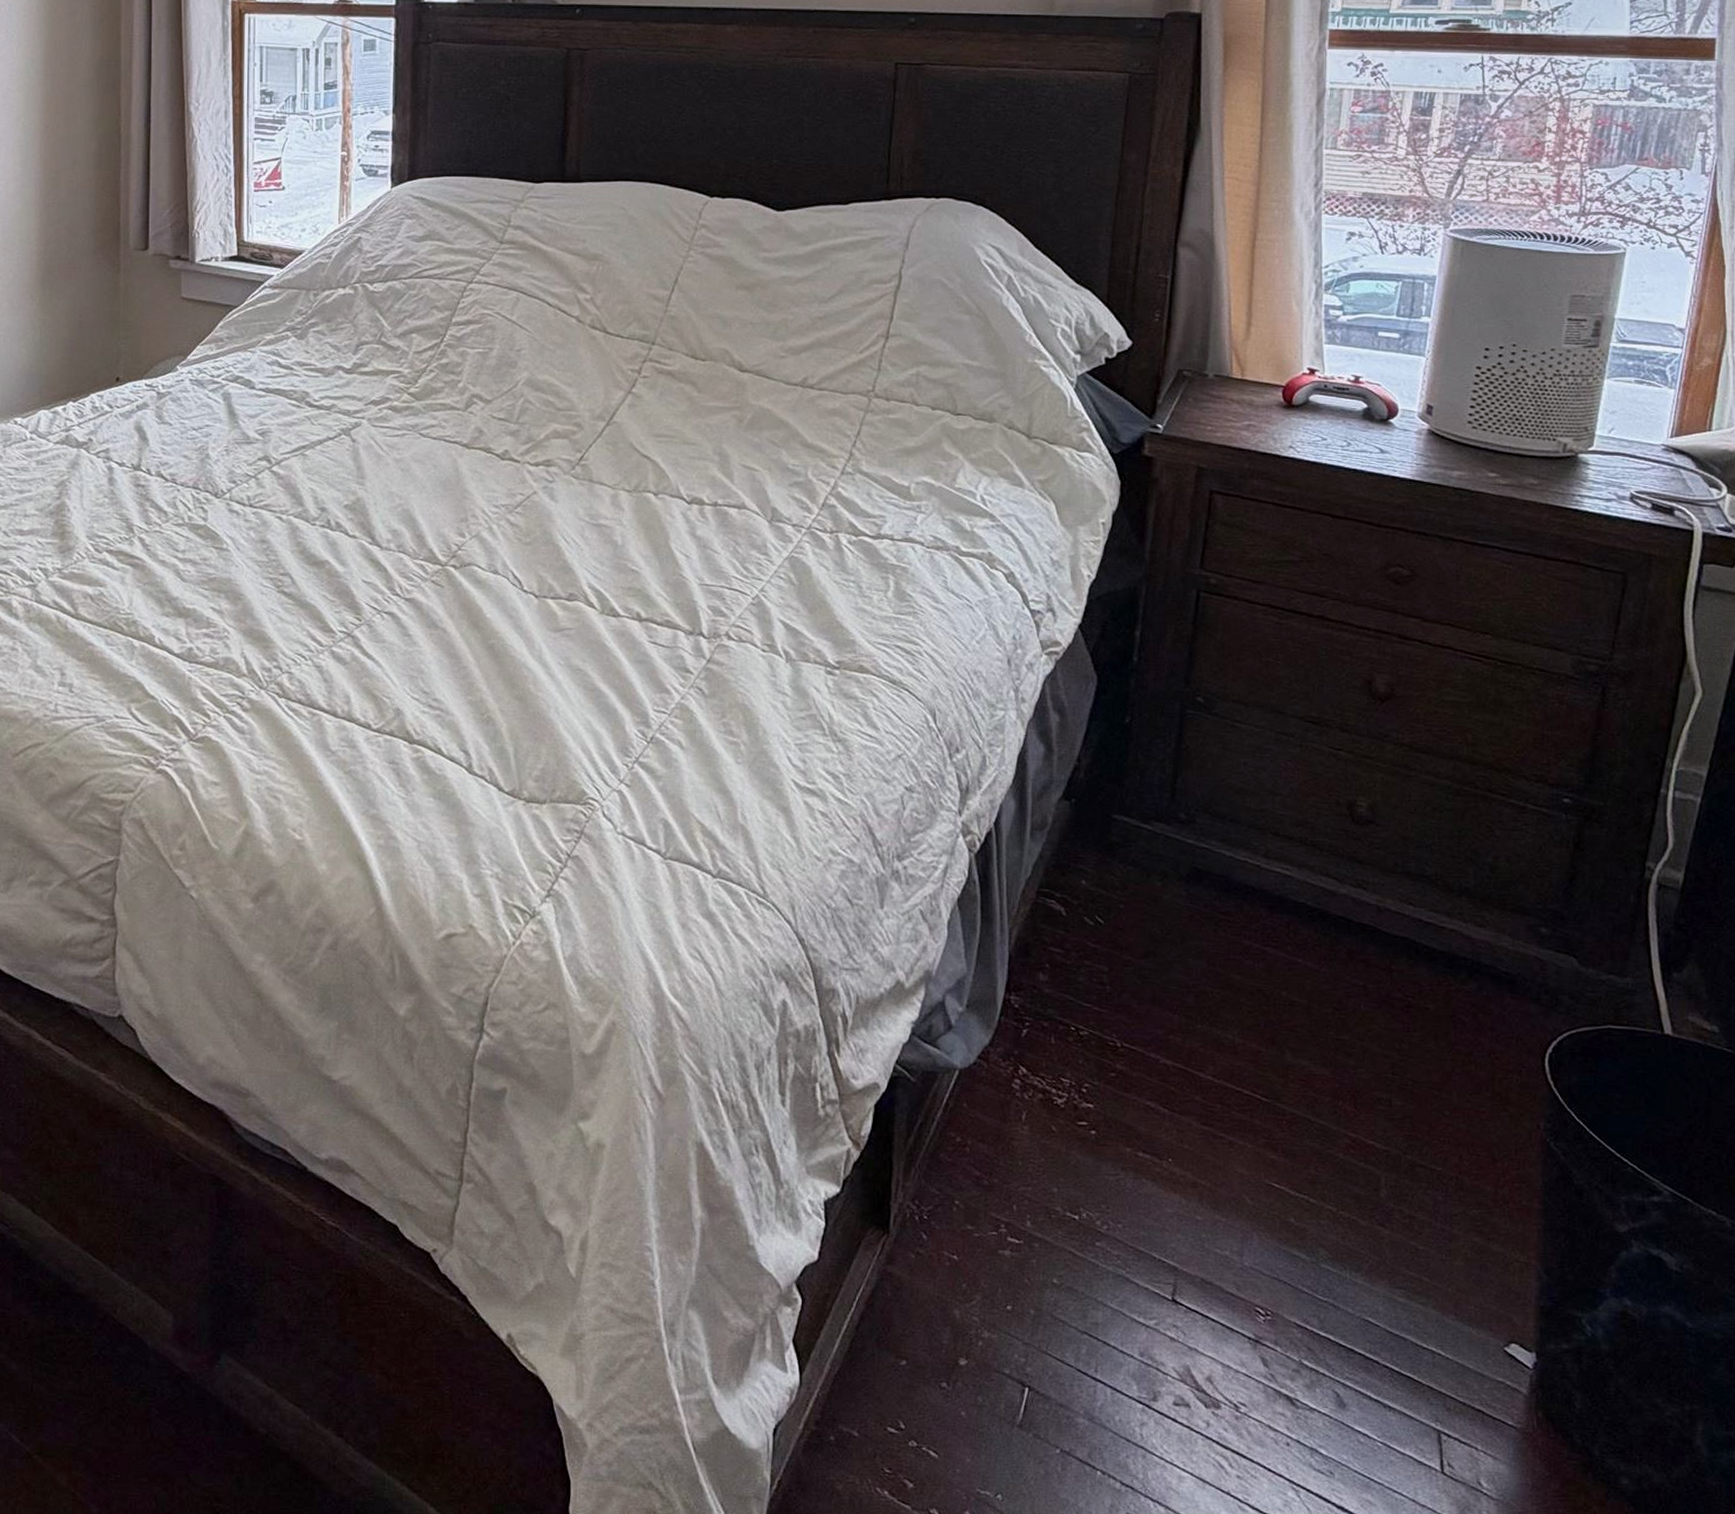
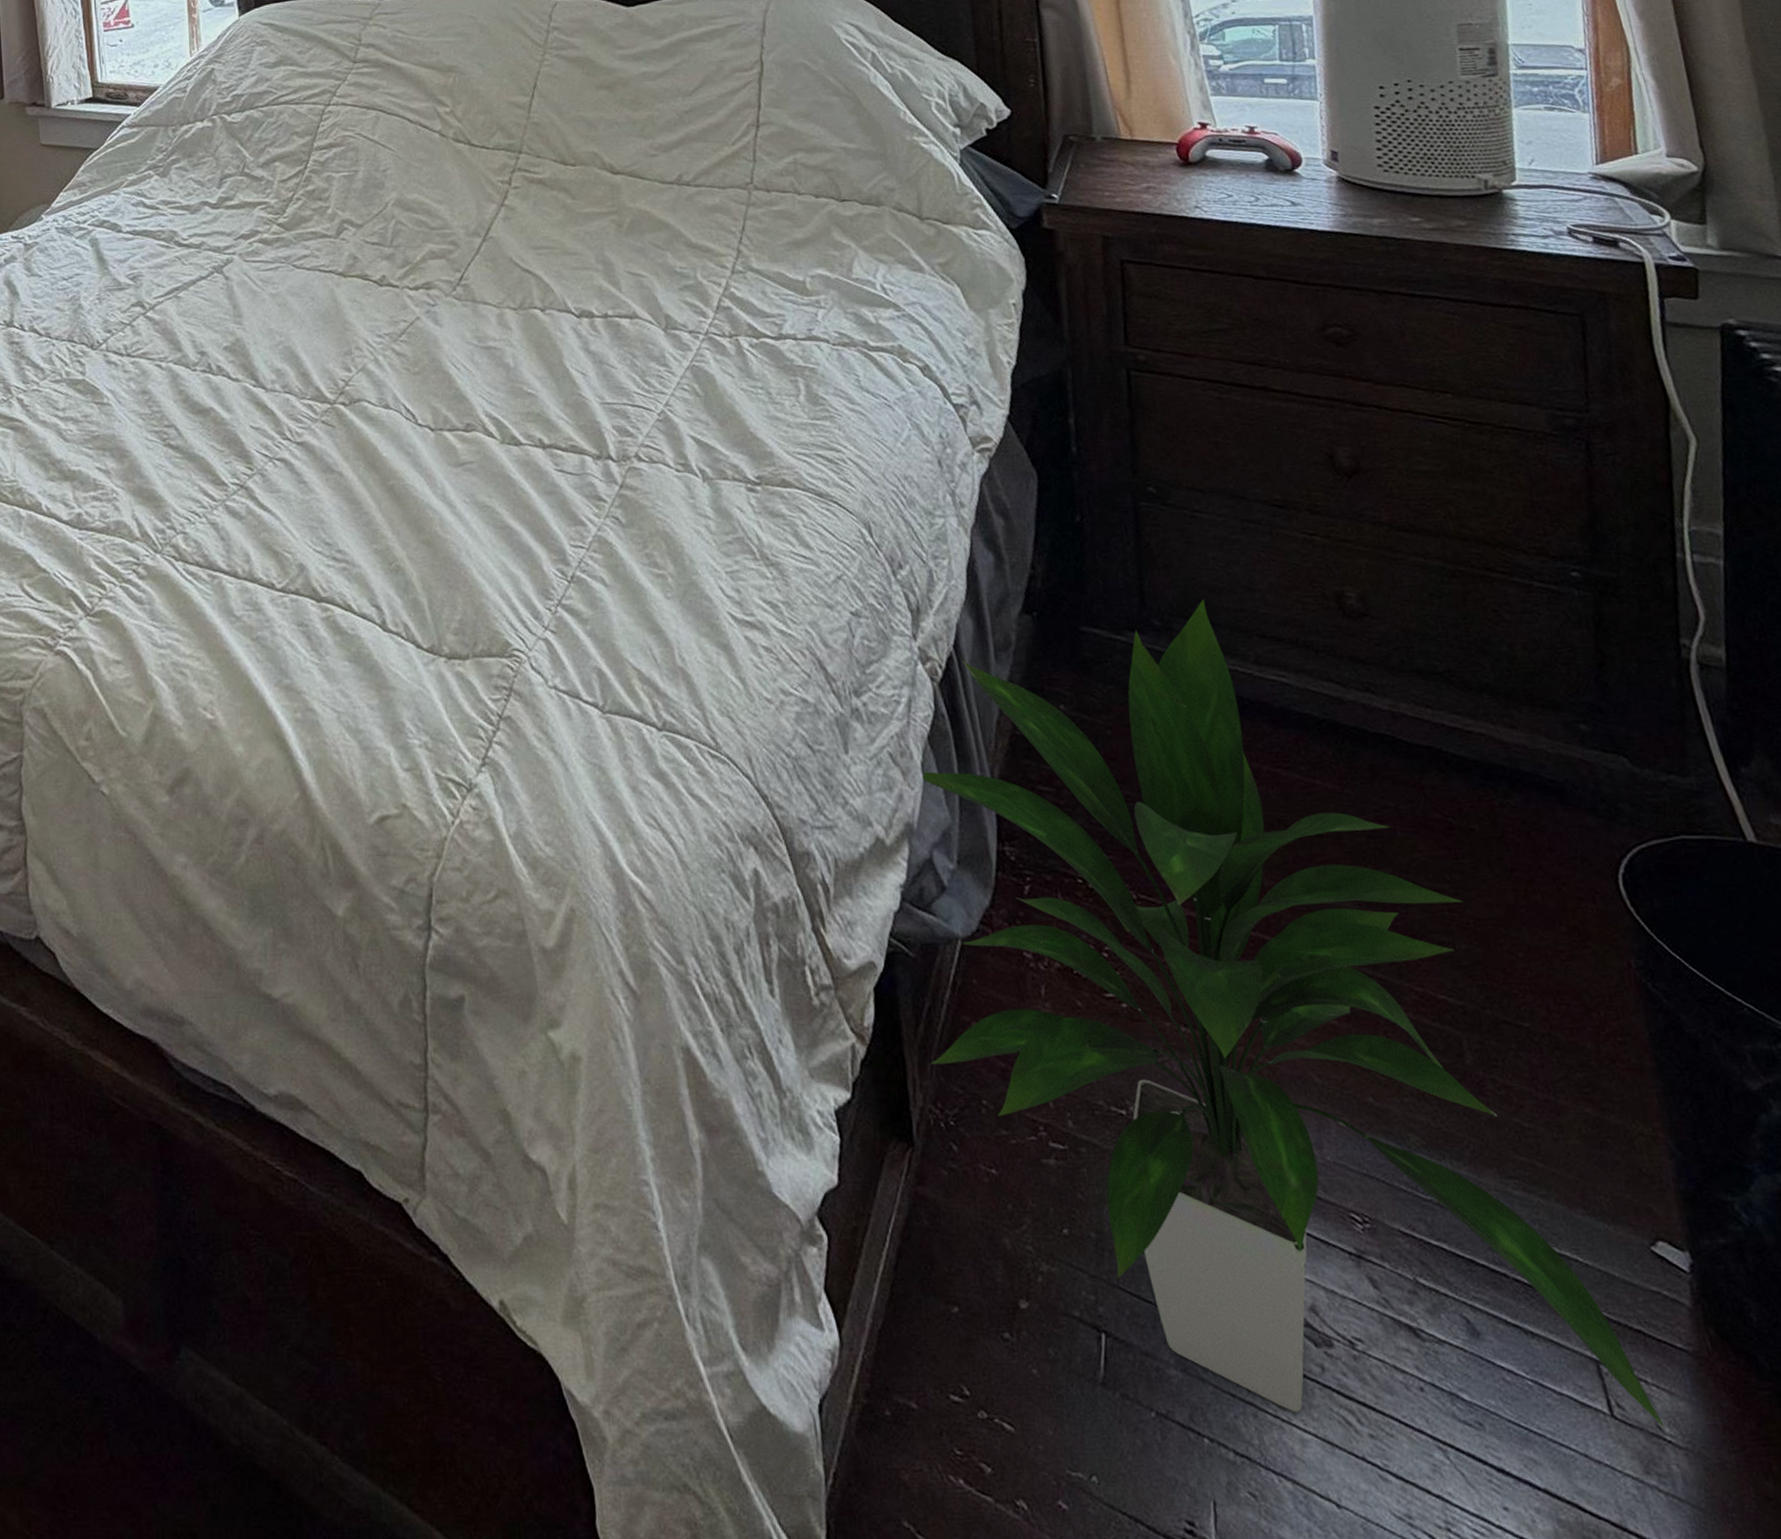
indoor plant: none [914,798,1485,1486] -> present [921,599,1667,1431]

